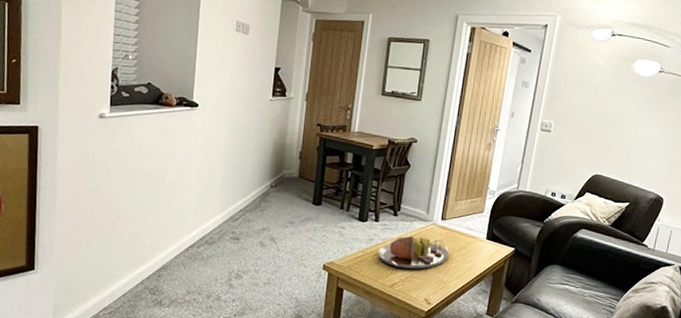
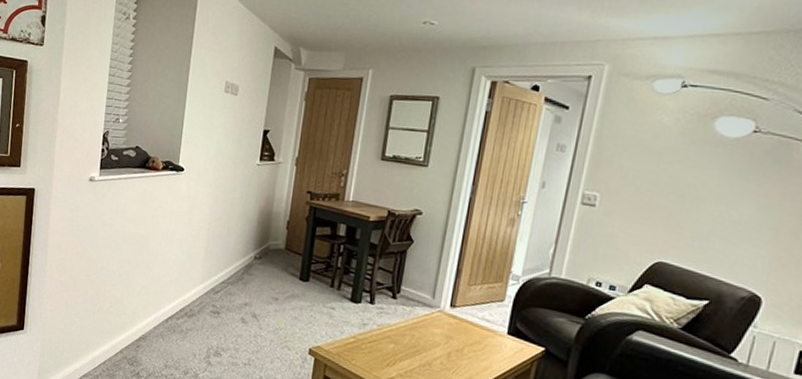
serving tray: present [378,236,450,269] -> none [372,323,460,364]

